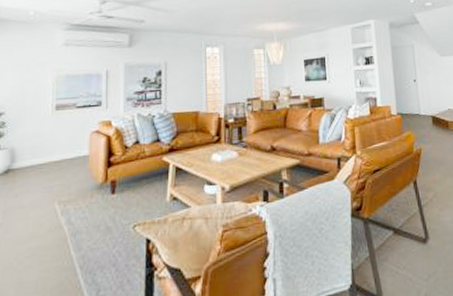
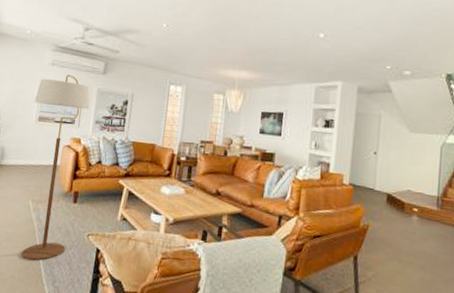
floor lamp: none [47,52,117,273] -> present [21,74,90,261]

